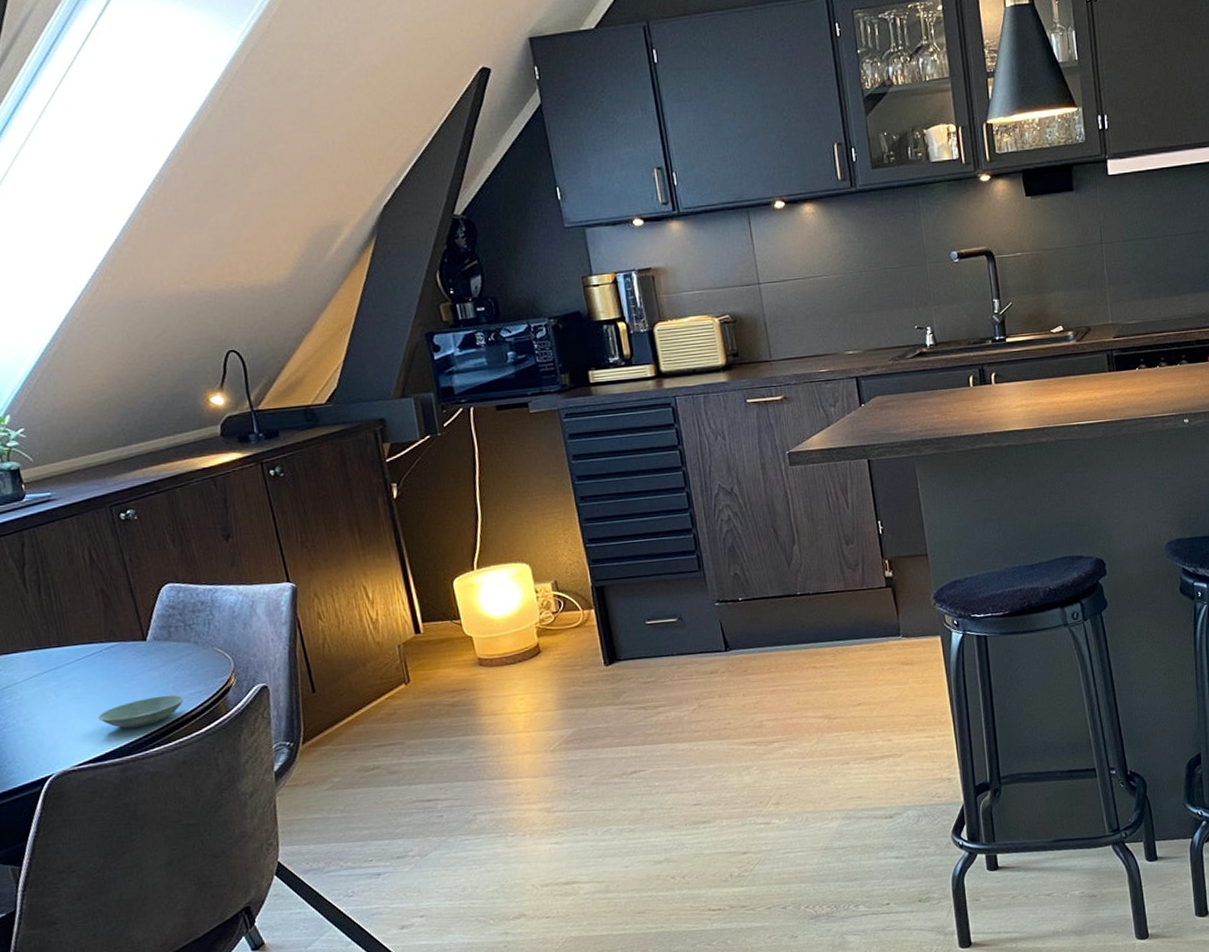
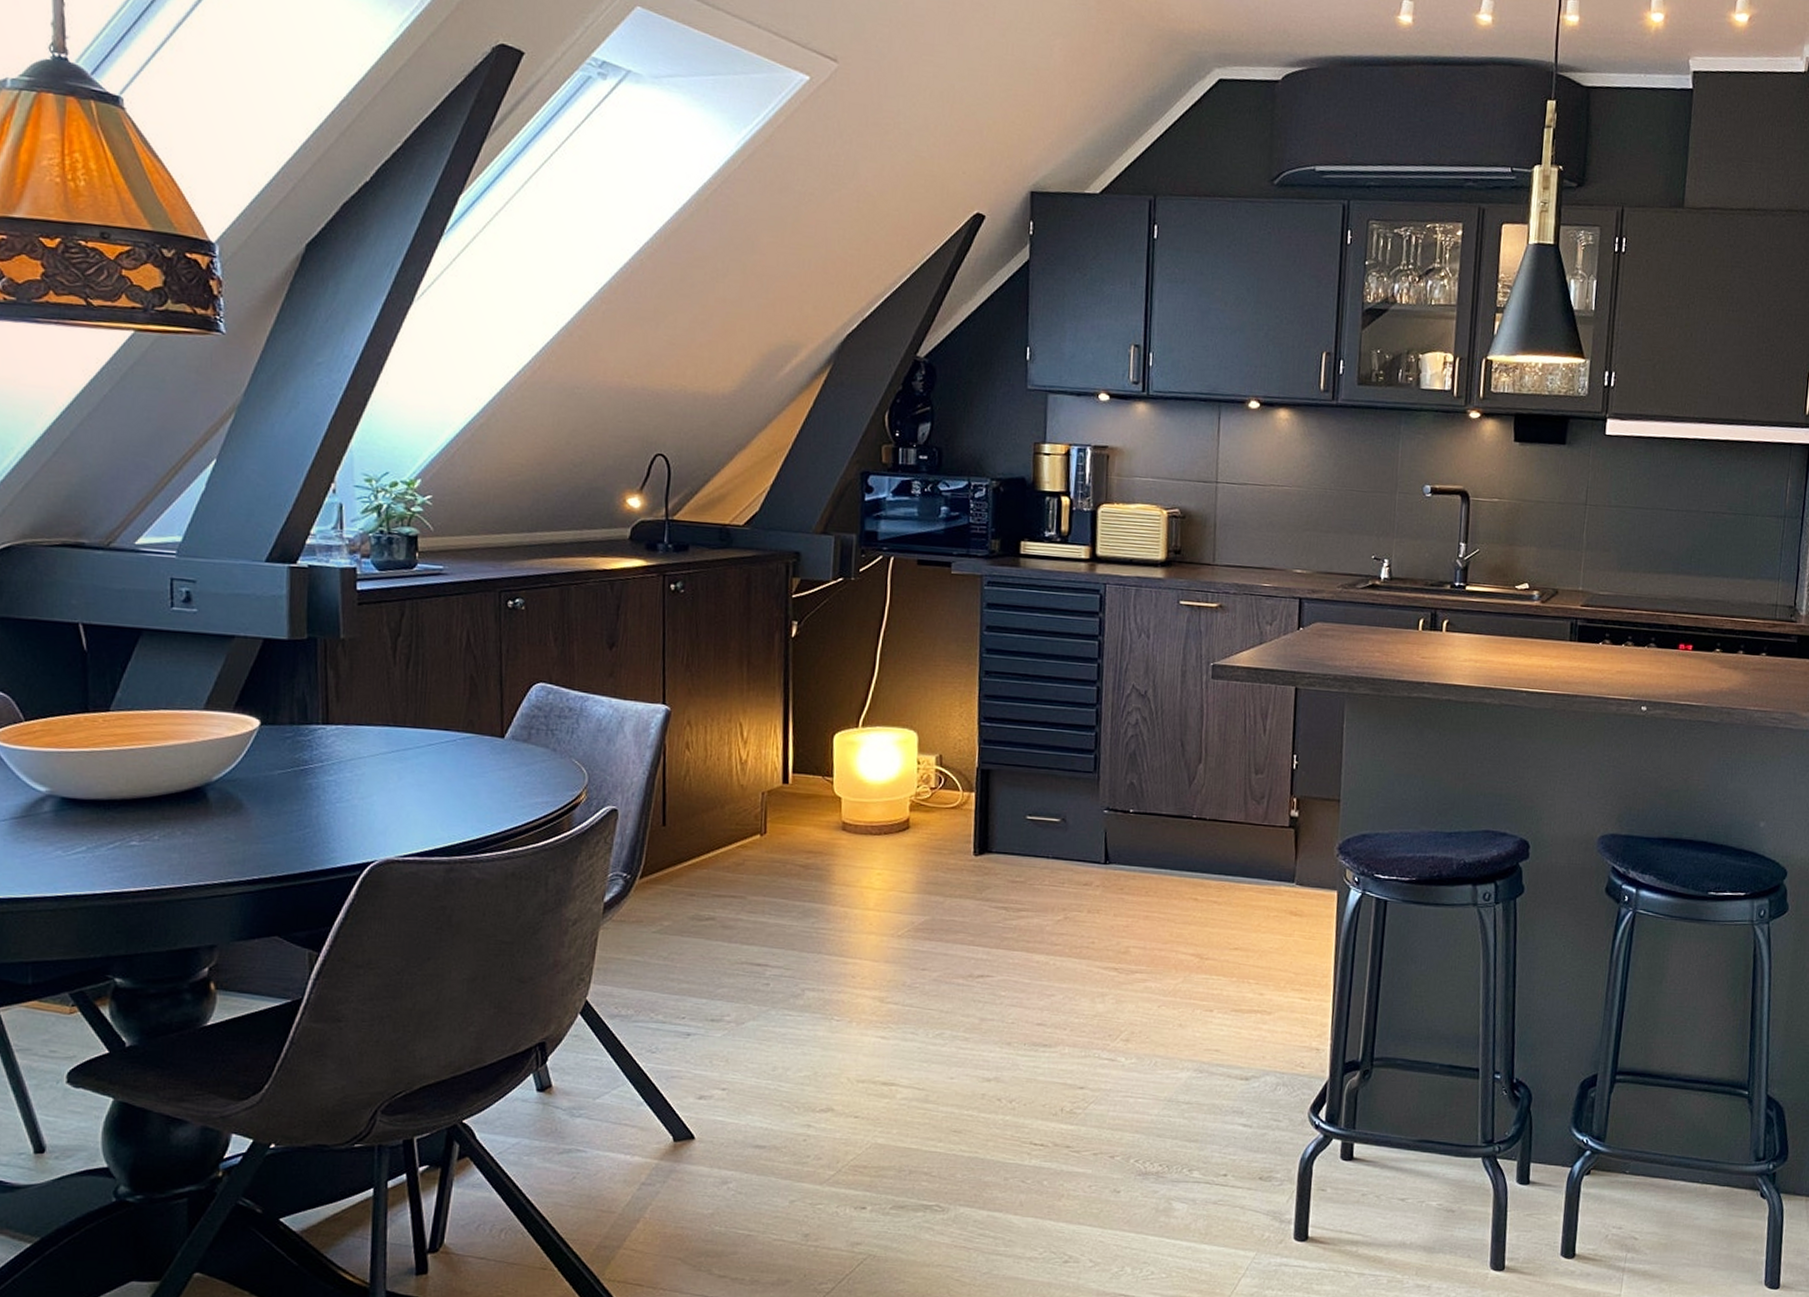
saucer: present [98,694,185,729] -> none [436,798,529,828]

